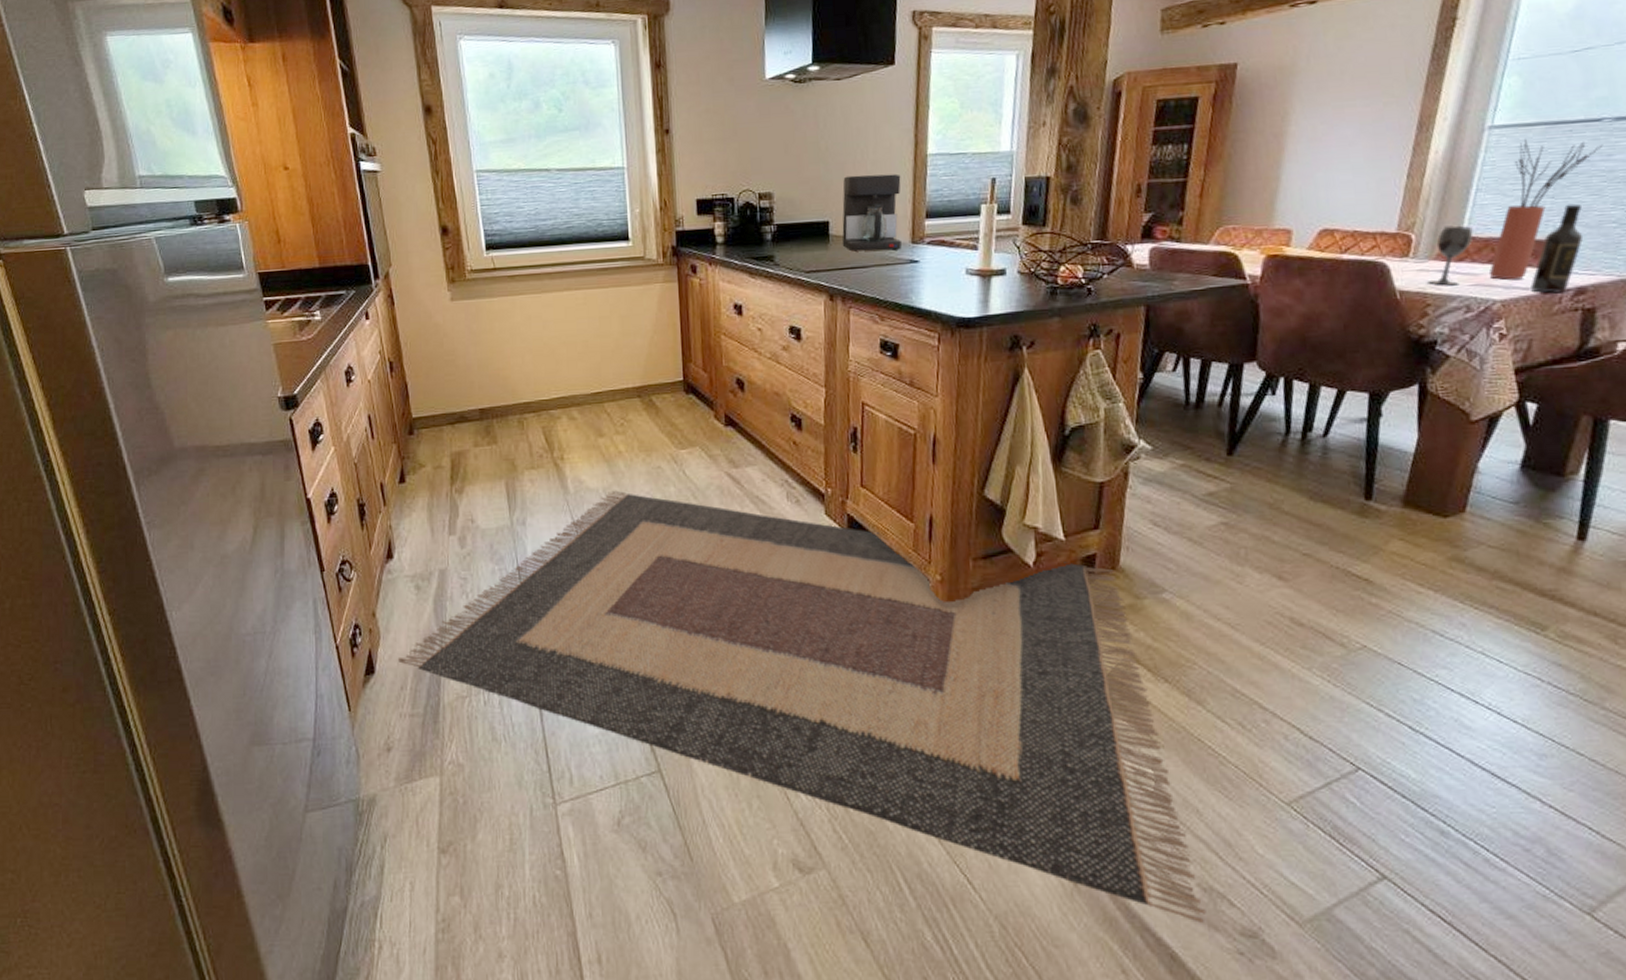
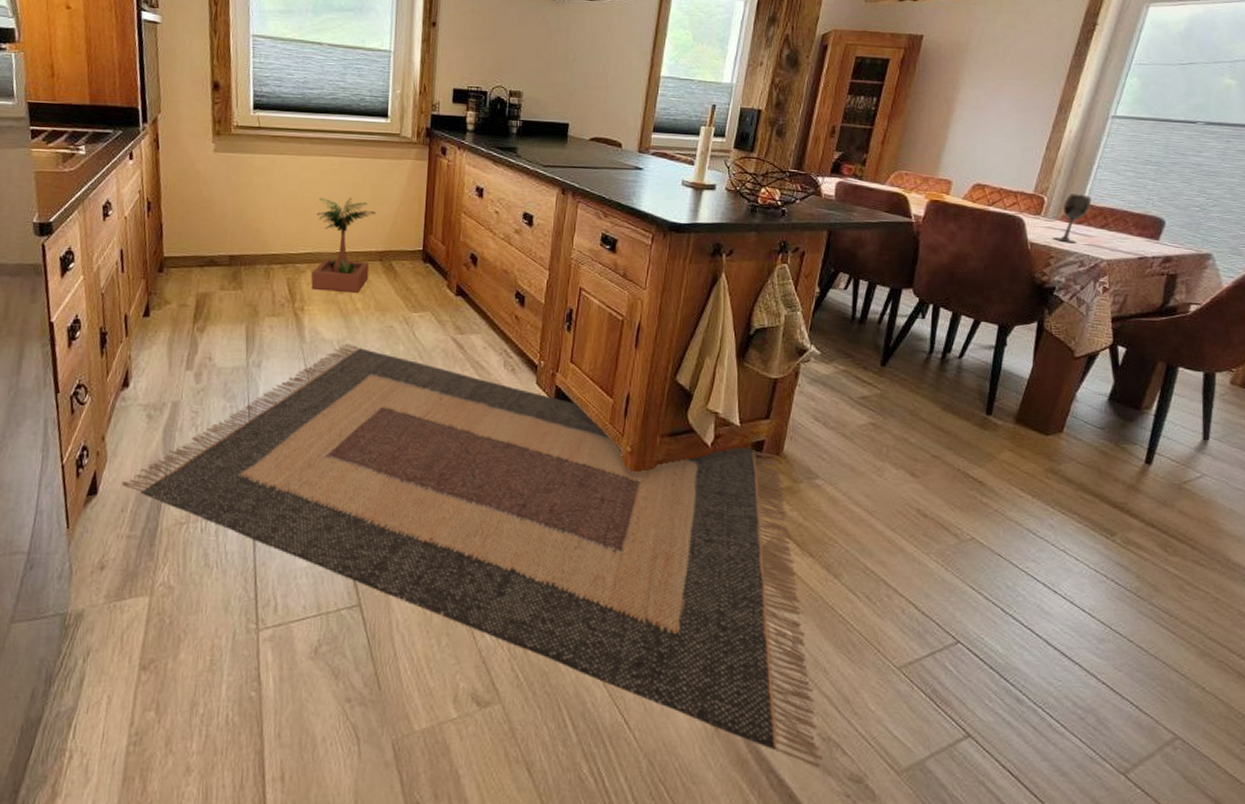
potted plant: none [565,331,629,436] -> present [311,197,376,293]
coffee maker: present [842,173,902,252] -> none [578,86,635,157]
vase: present [1488,138,1603,280] -> none [1100,129,1196,245]
wine bottle: present [1530,204,1584,294] -> none [1131,187,1175,260]

